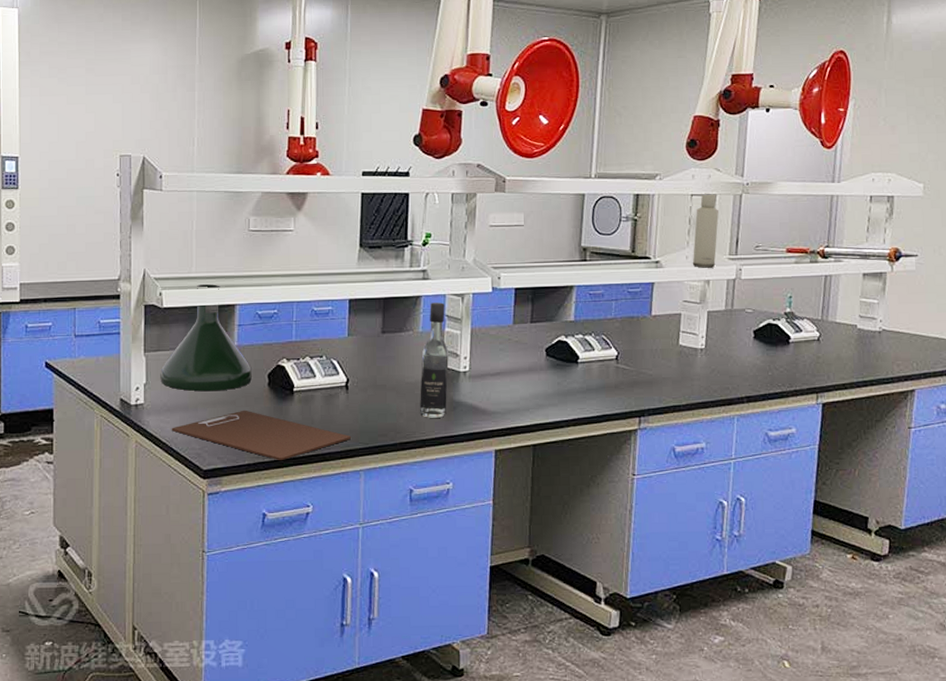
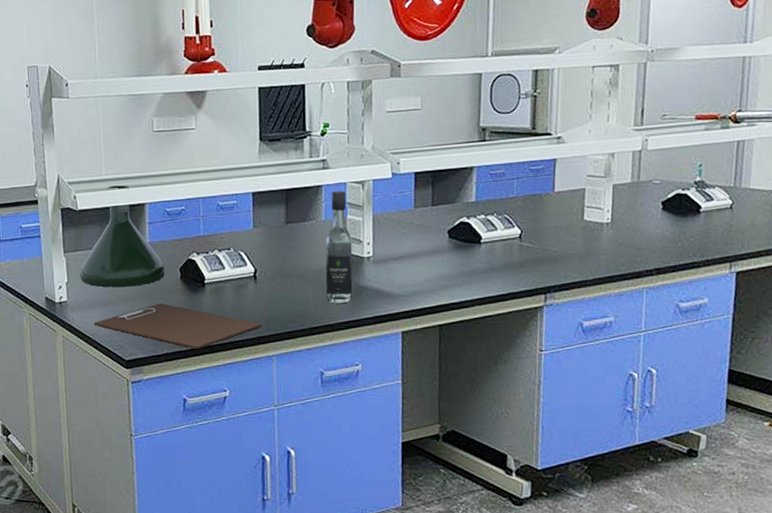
bottle: present [692,193,719,268] -> none [595,63,622,141]

